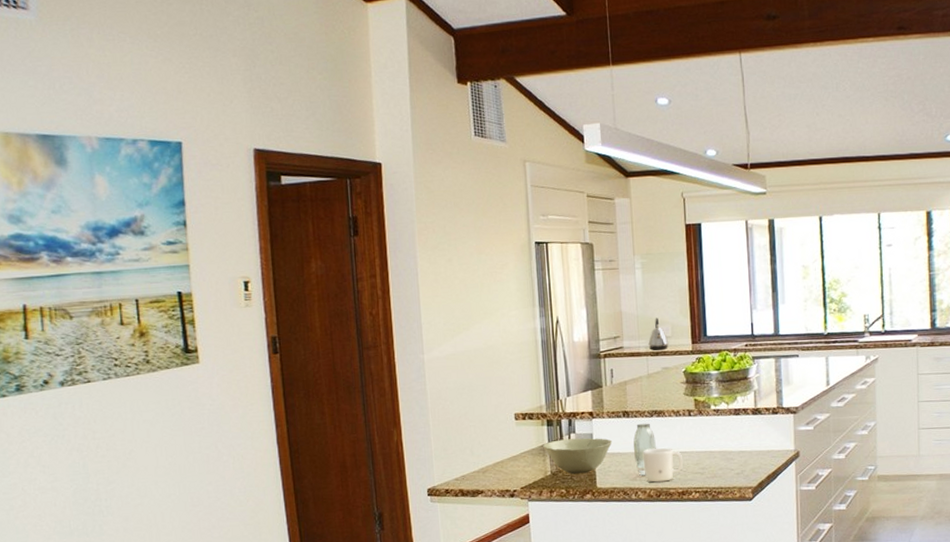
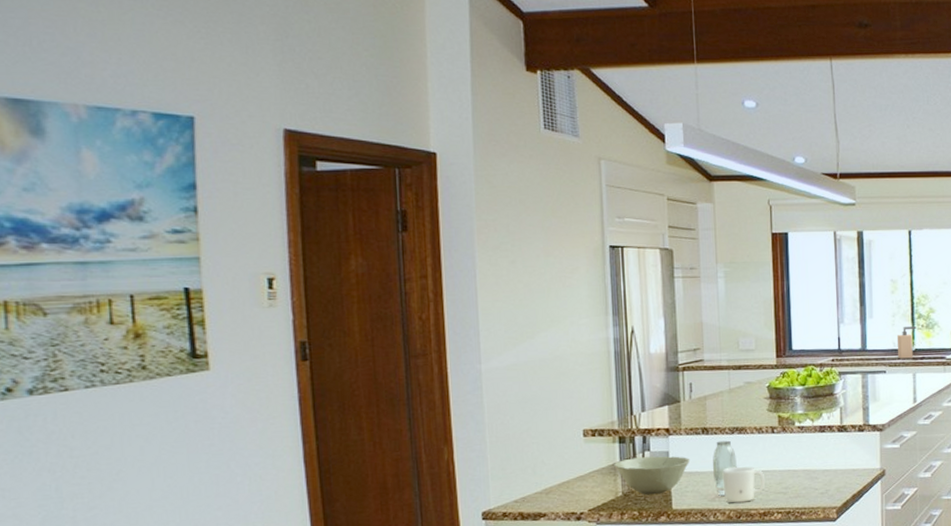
kettle: present [648,317,669,352] -> none [730,329,752,365]
soap dispenser: none [809,311,829,343] -> present [897,326,917,359]

